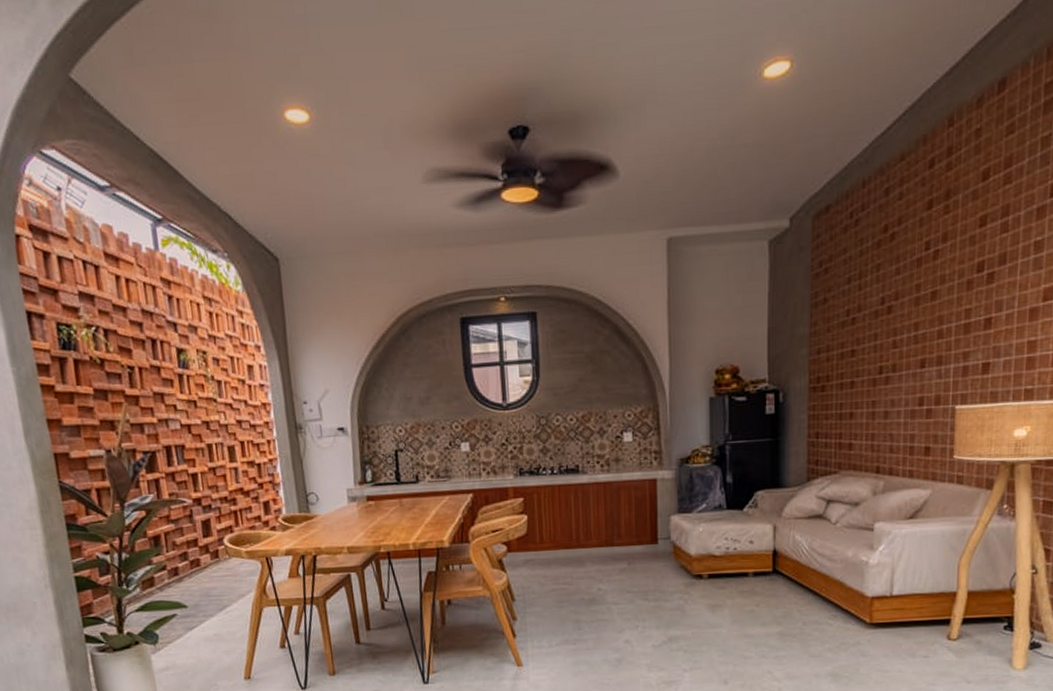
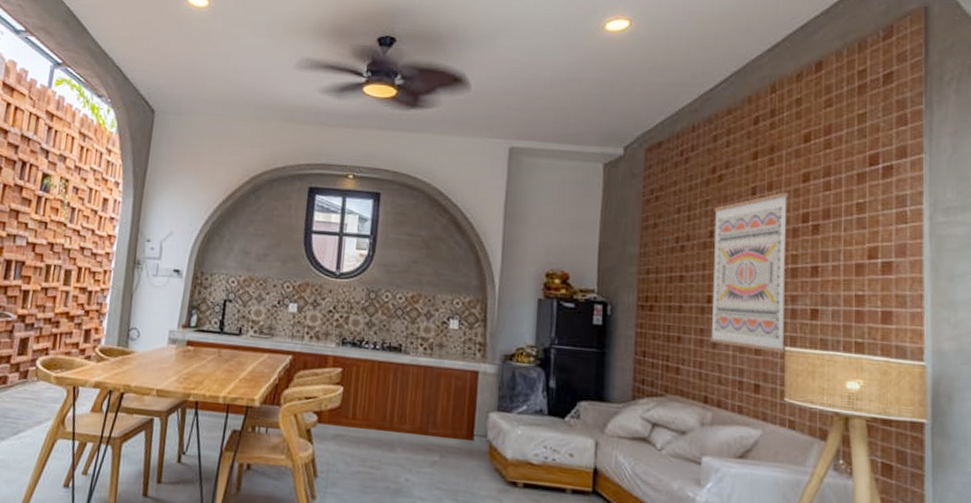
wall art: none [882,241,964,414] -> present [710,192,789,353]

